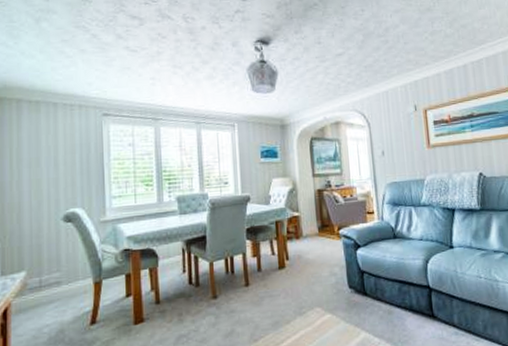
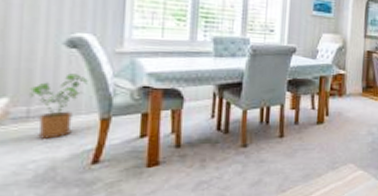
house plant: none [40,244,82,305] -> present [30,73,88,139]

